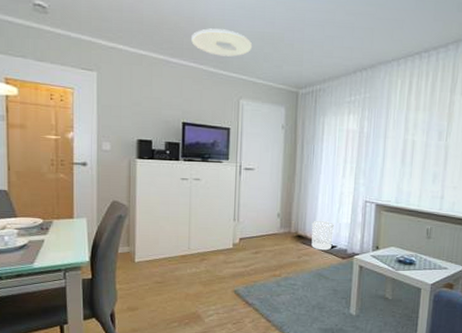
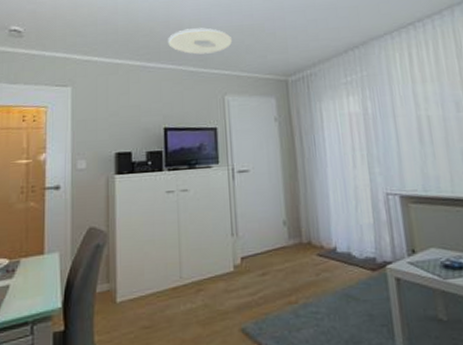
waste bin: present [311,221,334,251] -> none [326,224,356,263]

